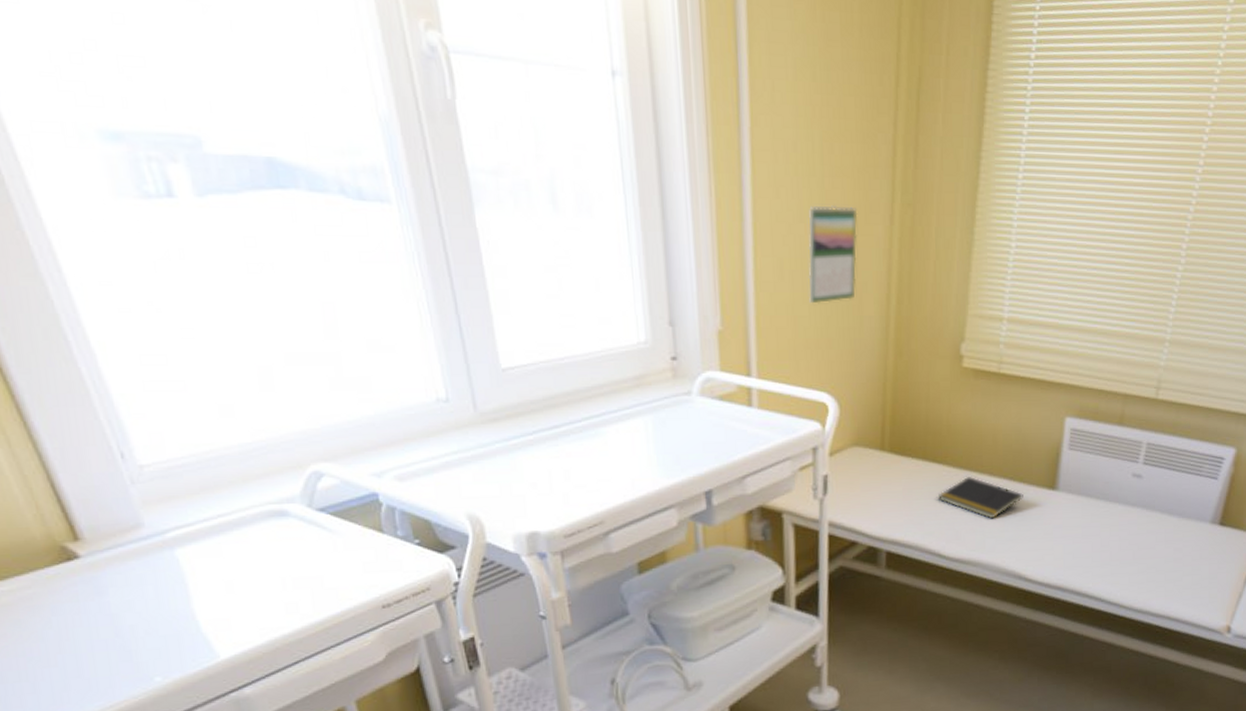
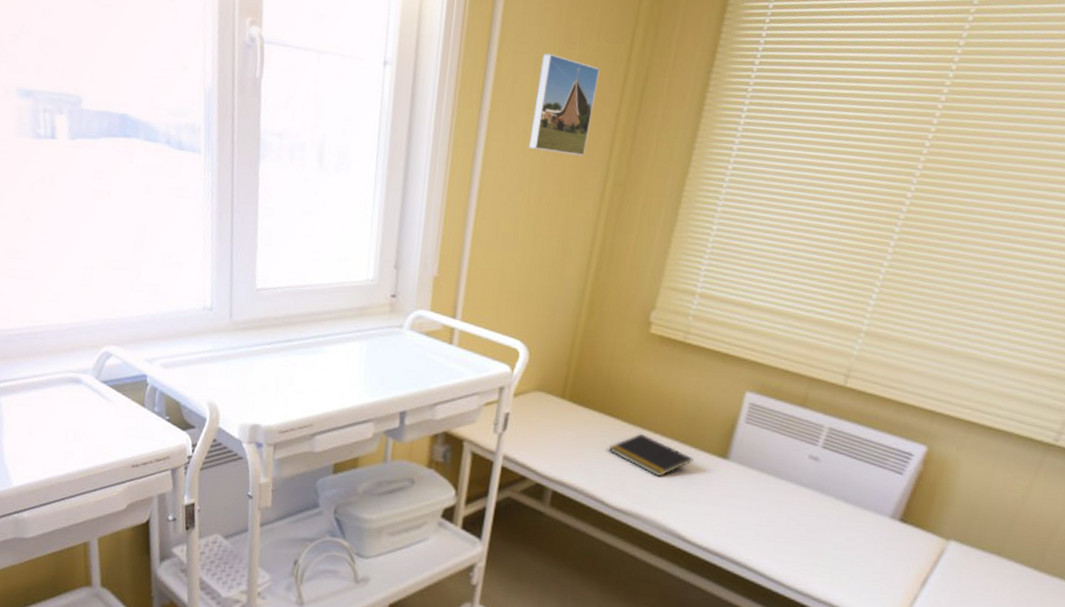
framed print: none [800,53,869,175] -> present [528,53,600,156]
calendar: present [808,205,858,304] -> none [517,179,572,263]

